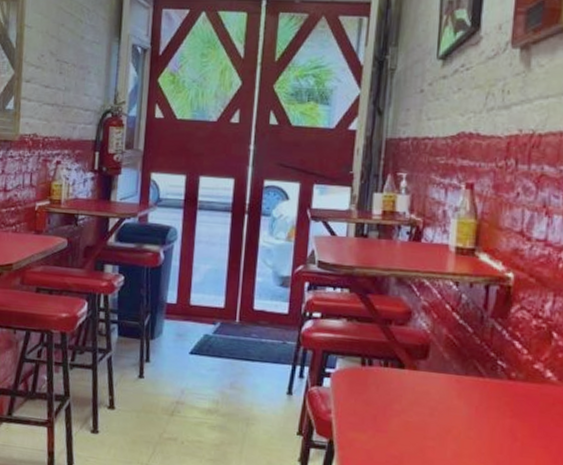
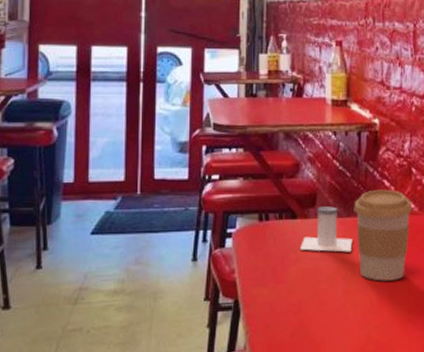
salt shaker: none [405,360,470,413] -> present [299,206,353,252]
coffee cup: none [473,350,550,453] -> present [354,189,412,281]

